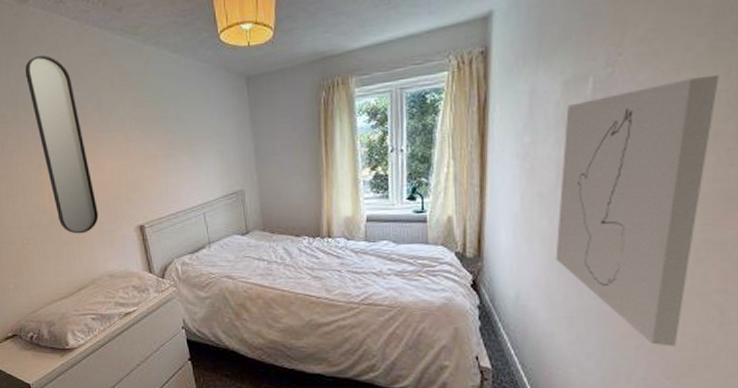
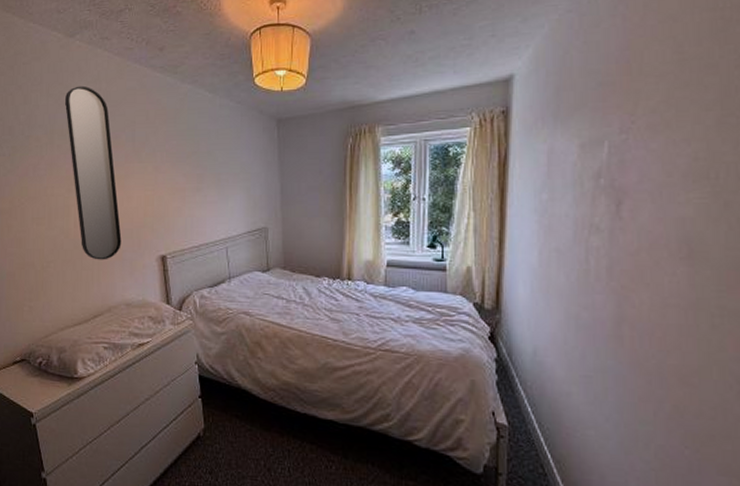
wall art: present [555,74,719,347] -> none [572,147,728,414]

